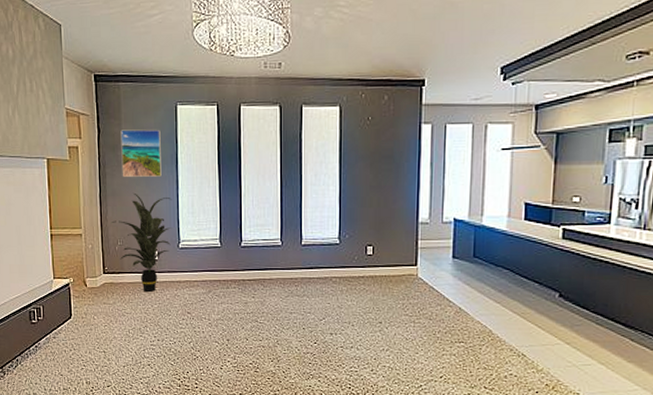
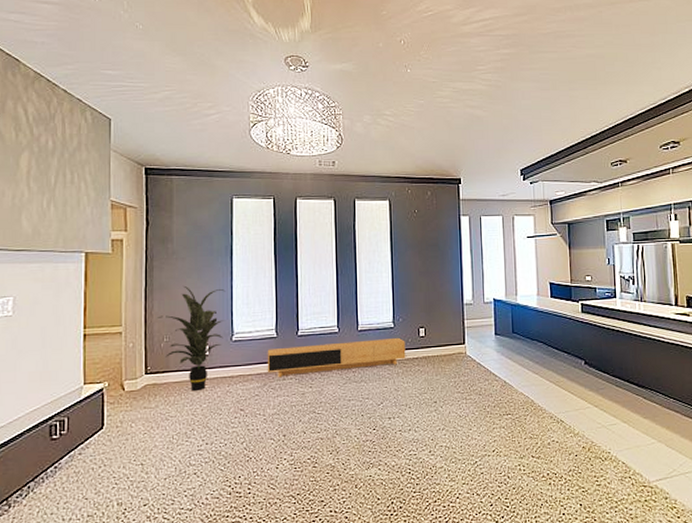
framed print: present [120,129,162,177] -> none [171,221,215,270]
media console: none [211,254,351,285] -> present [267,337,406,377]

